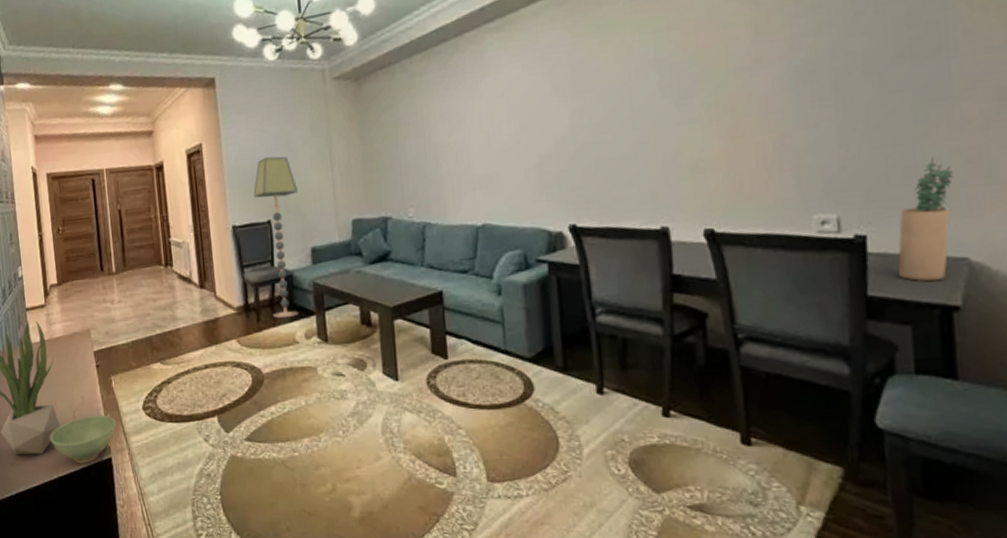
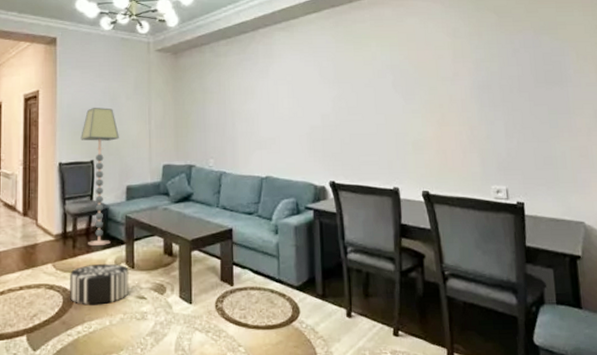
pouf: none [257,337,324,384] -> present [70,263,129,305]
vase: present [897,157,953,282] -> none [543,151,573,238]

